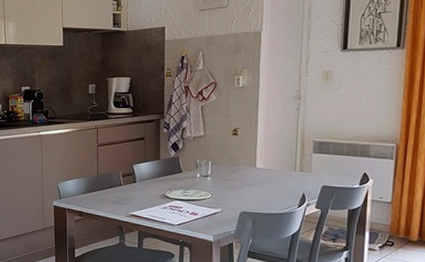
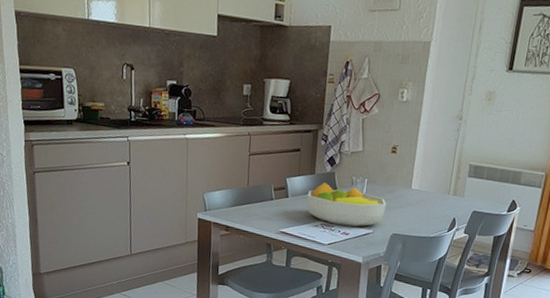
fruit bowl: none [154,166,233,207] -> present [307,182,387,227]

